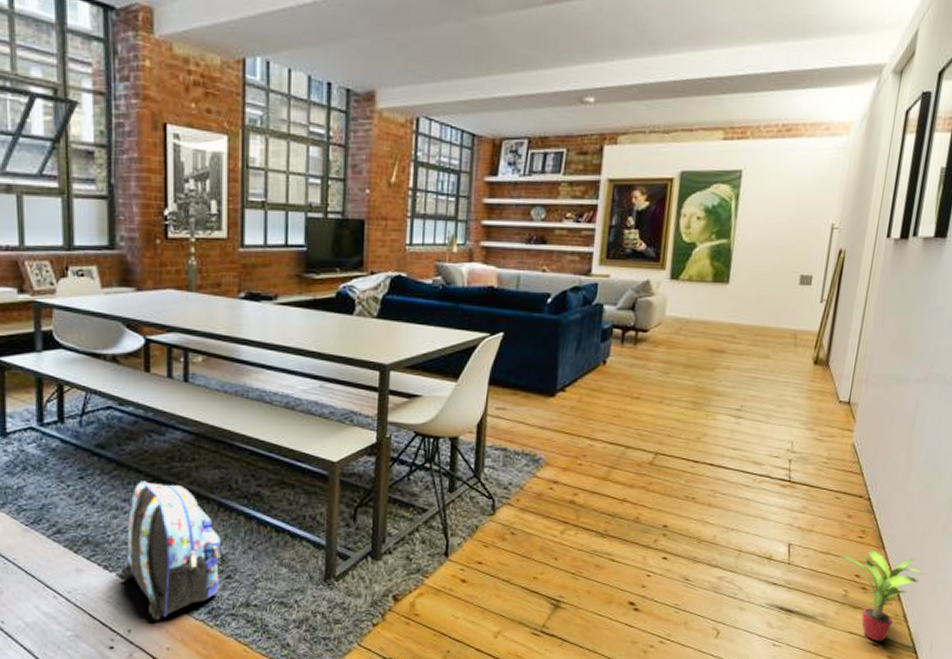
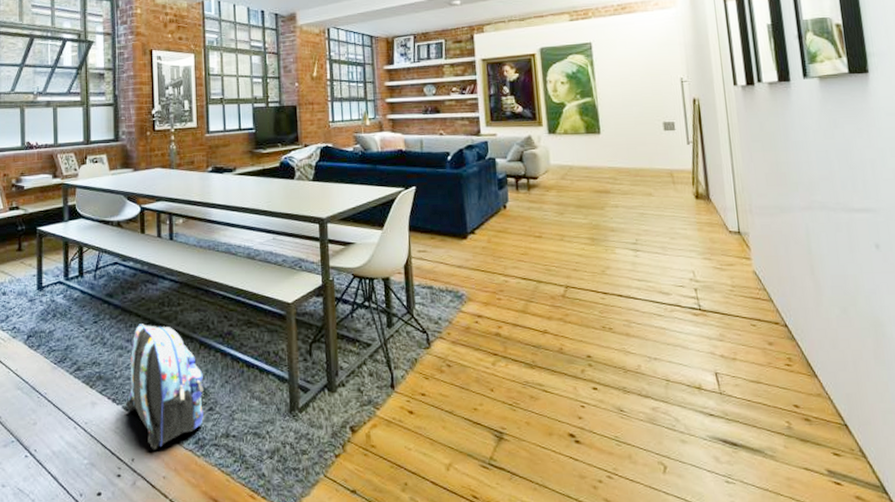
potted plant: present [839,550,923,642] -> none [771,379,867,480]

